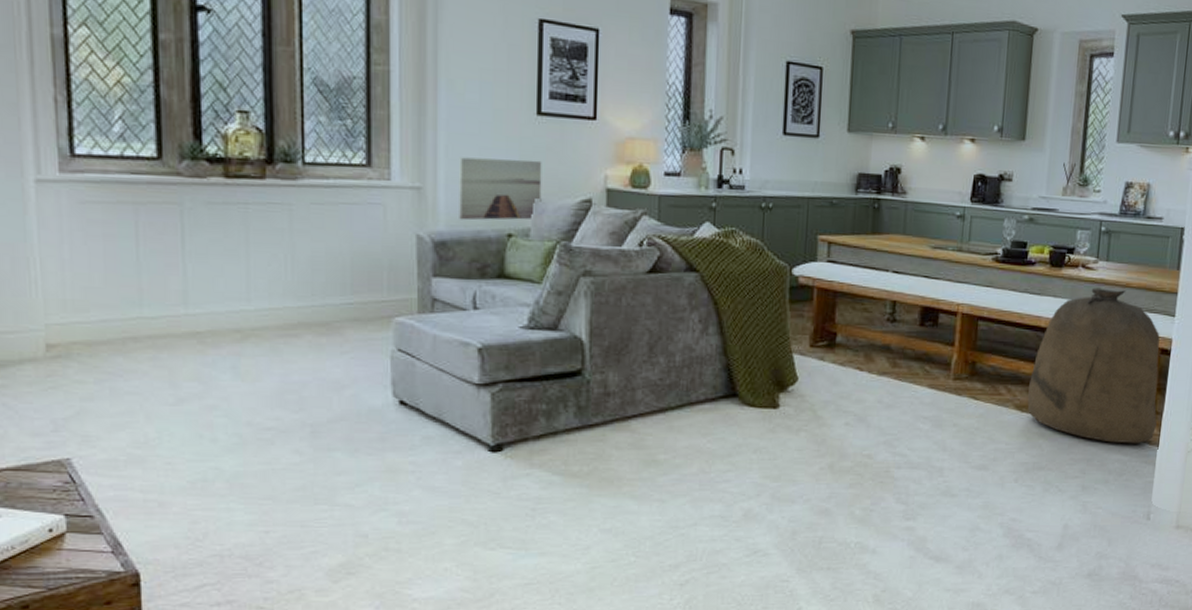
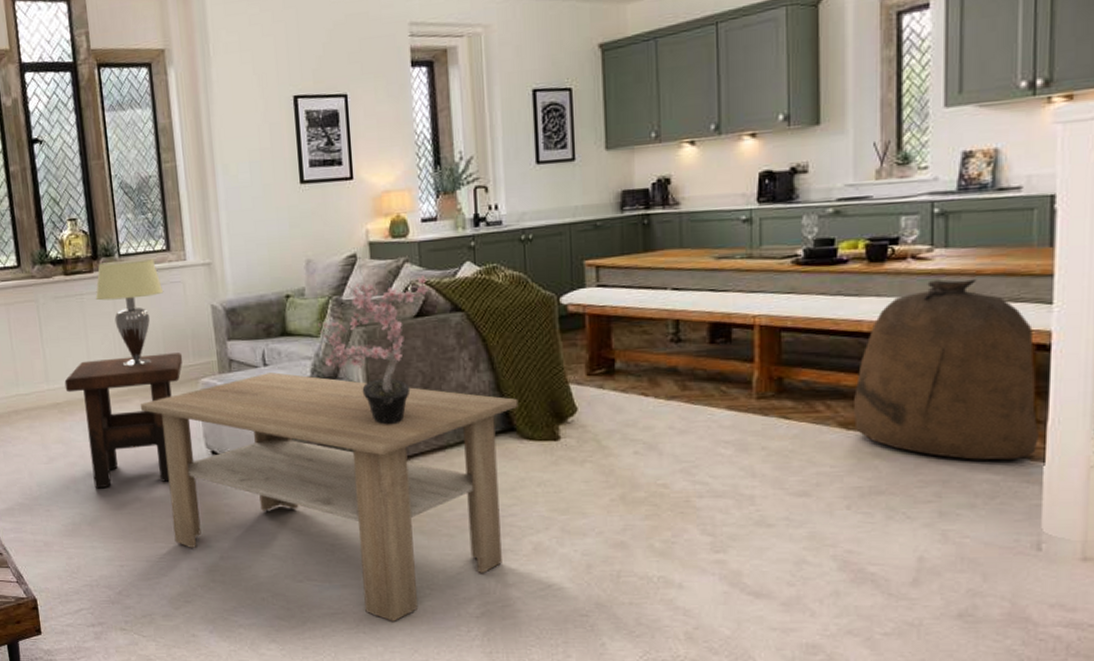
side table: none [210,283,374,439] -> present [64,353,183,489]
lampshade: none [265,169,358,296] -> present [95,258,164,366]
coffee table: none [312,317,743,591] -> present [140,372,519,621]
wall art: present [459,157,542,221] -> none [239,225,312,288]
potted plant: none [541,230,665,383] -> present [318,275,428,425]

